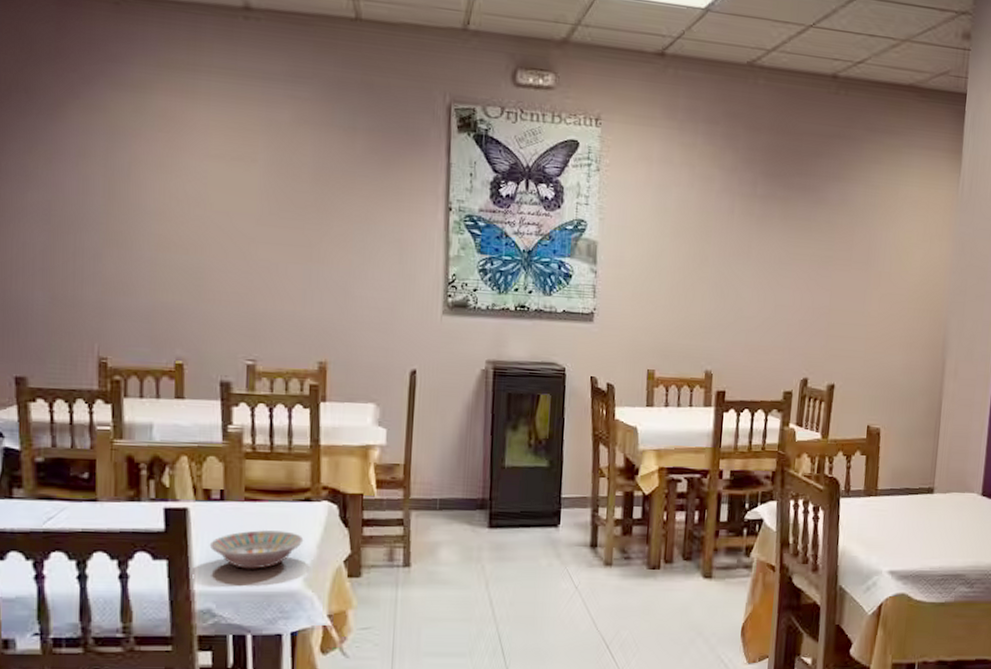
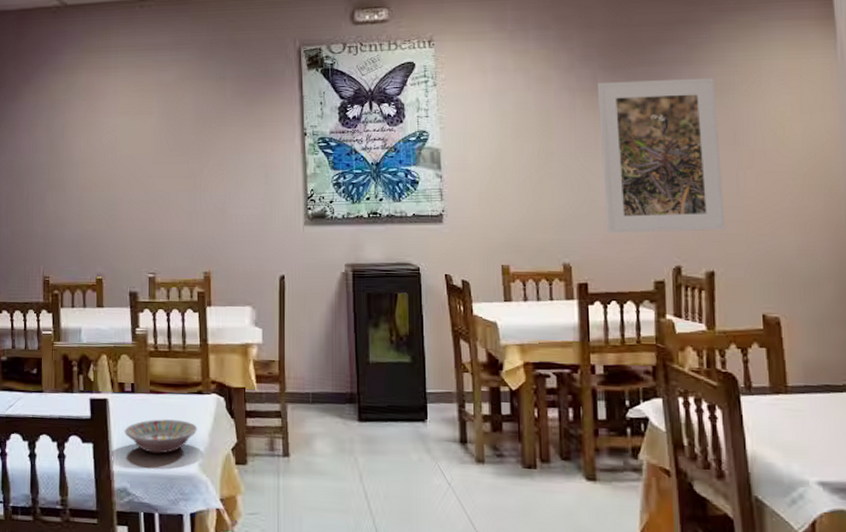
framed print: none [748,188,859,346] -> present [597,78,726,233]

